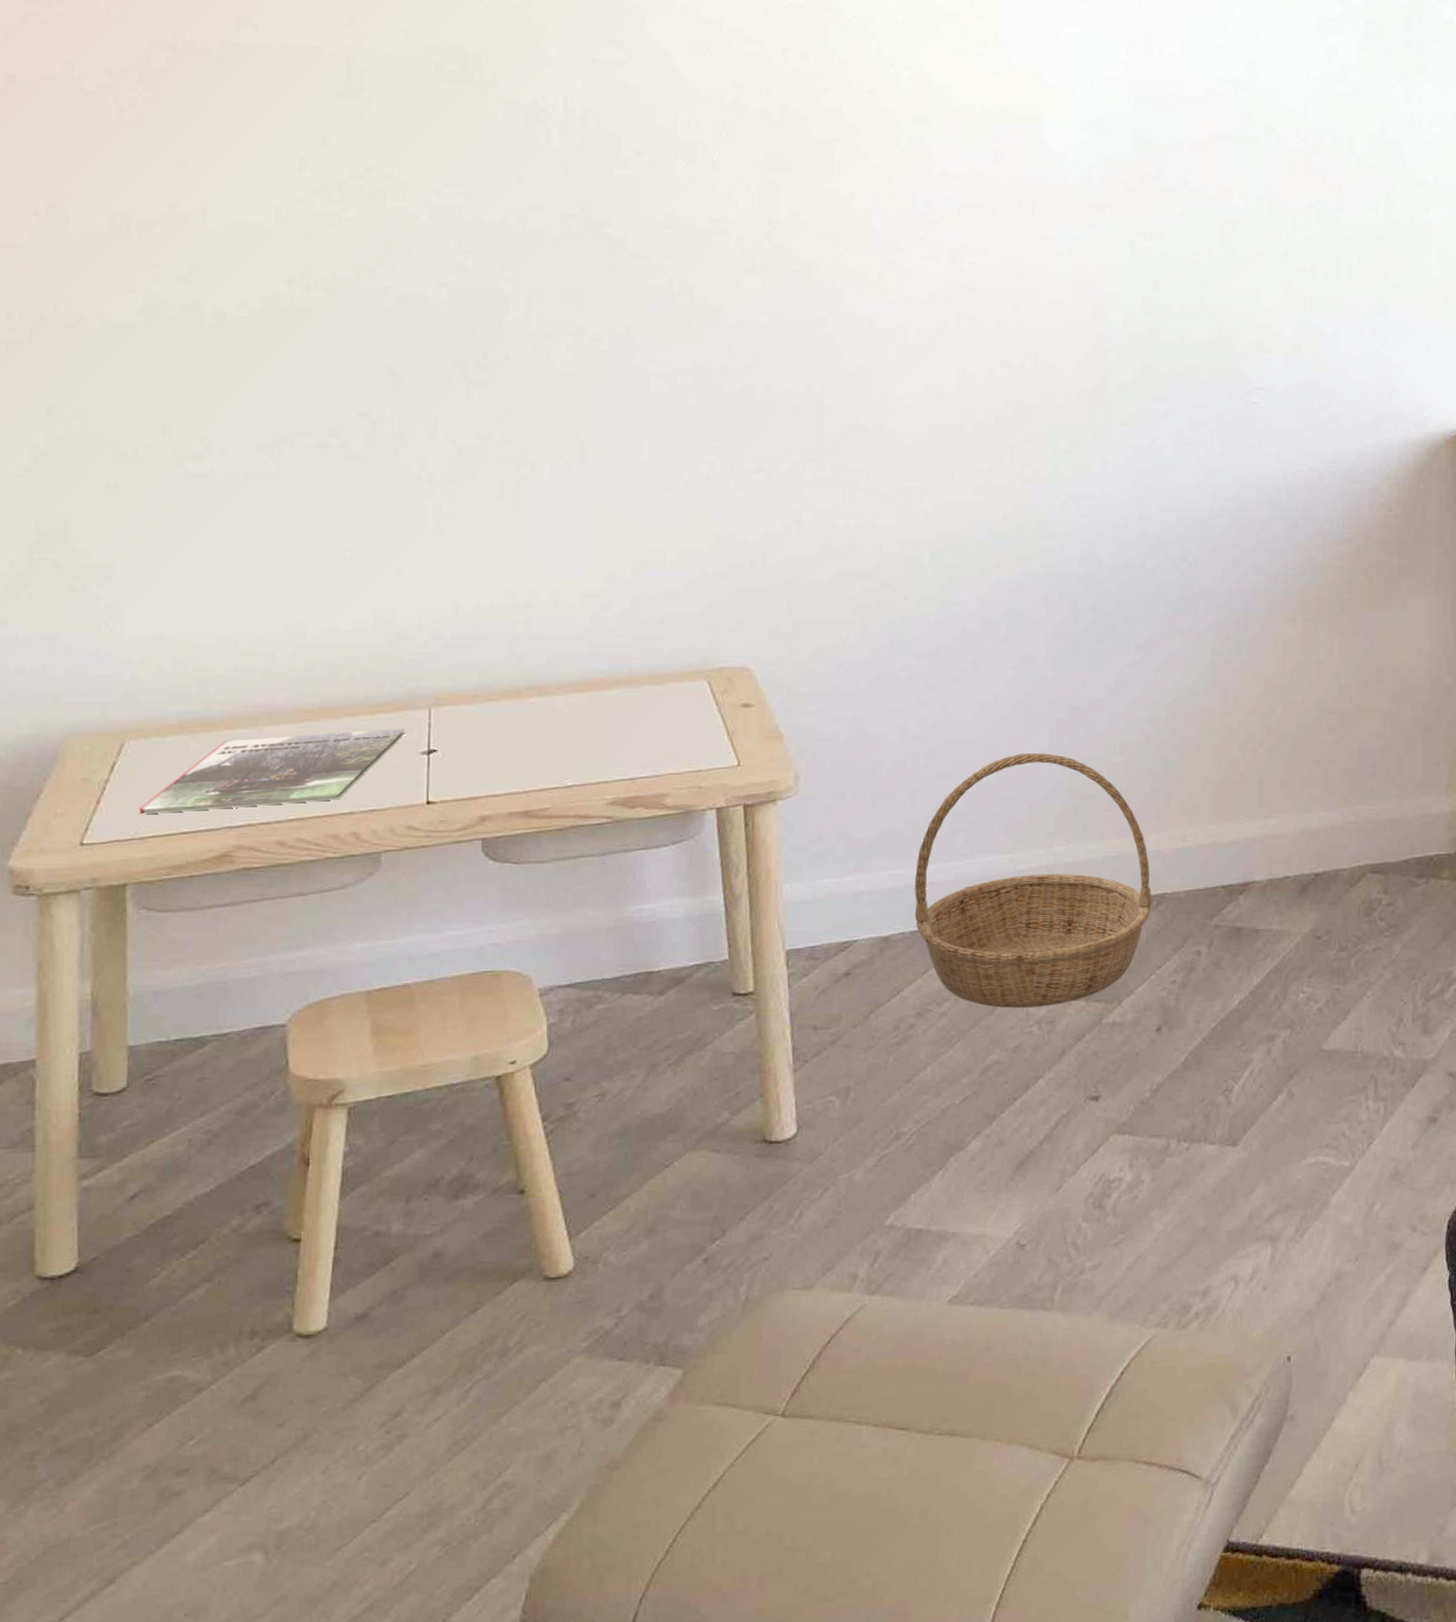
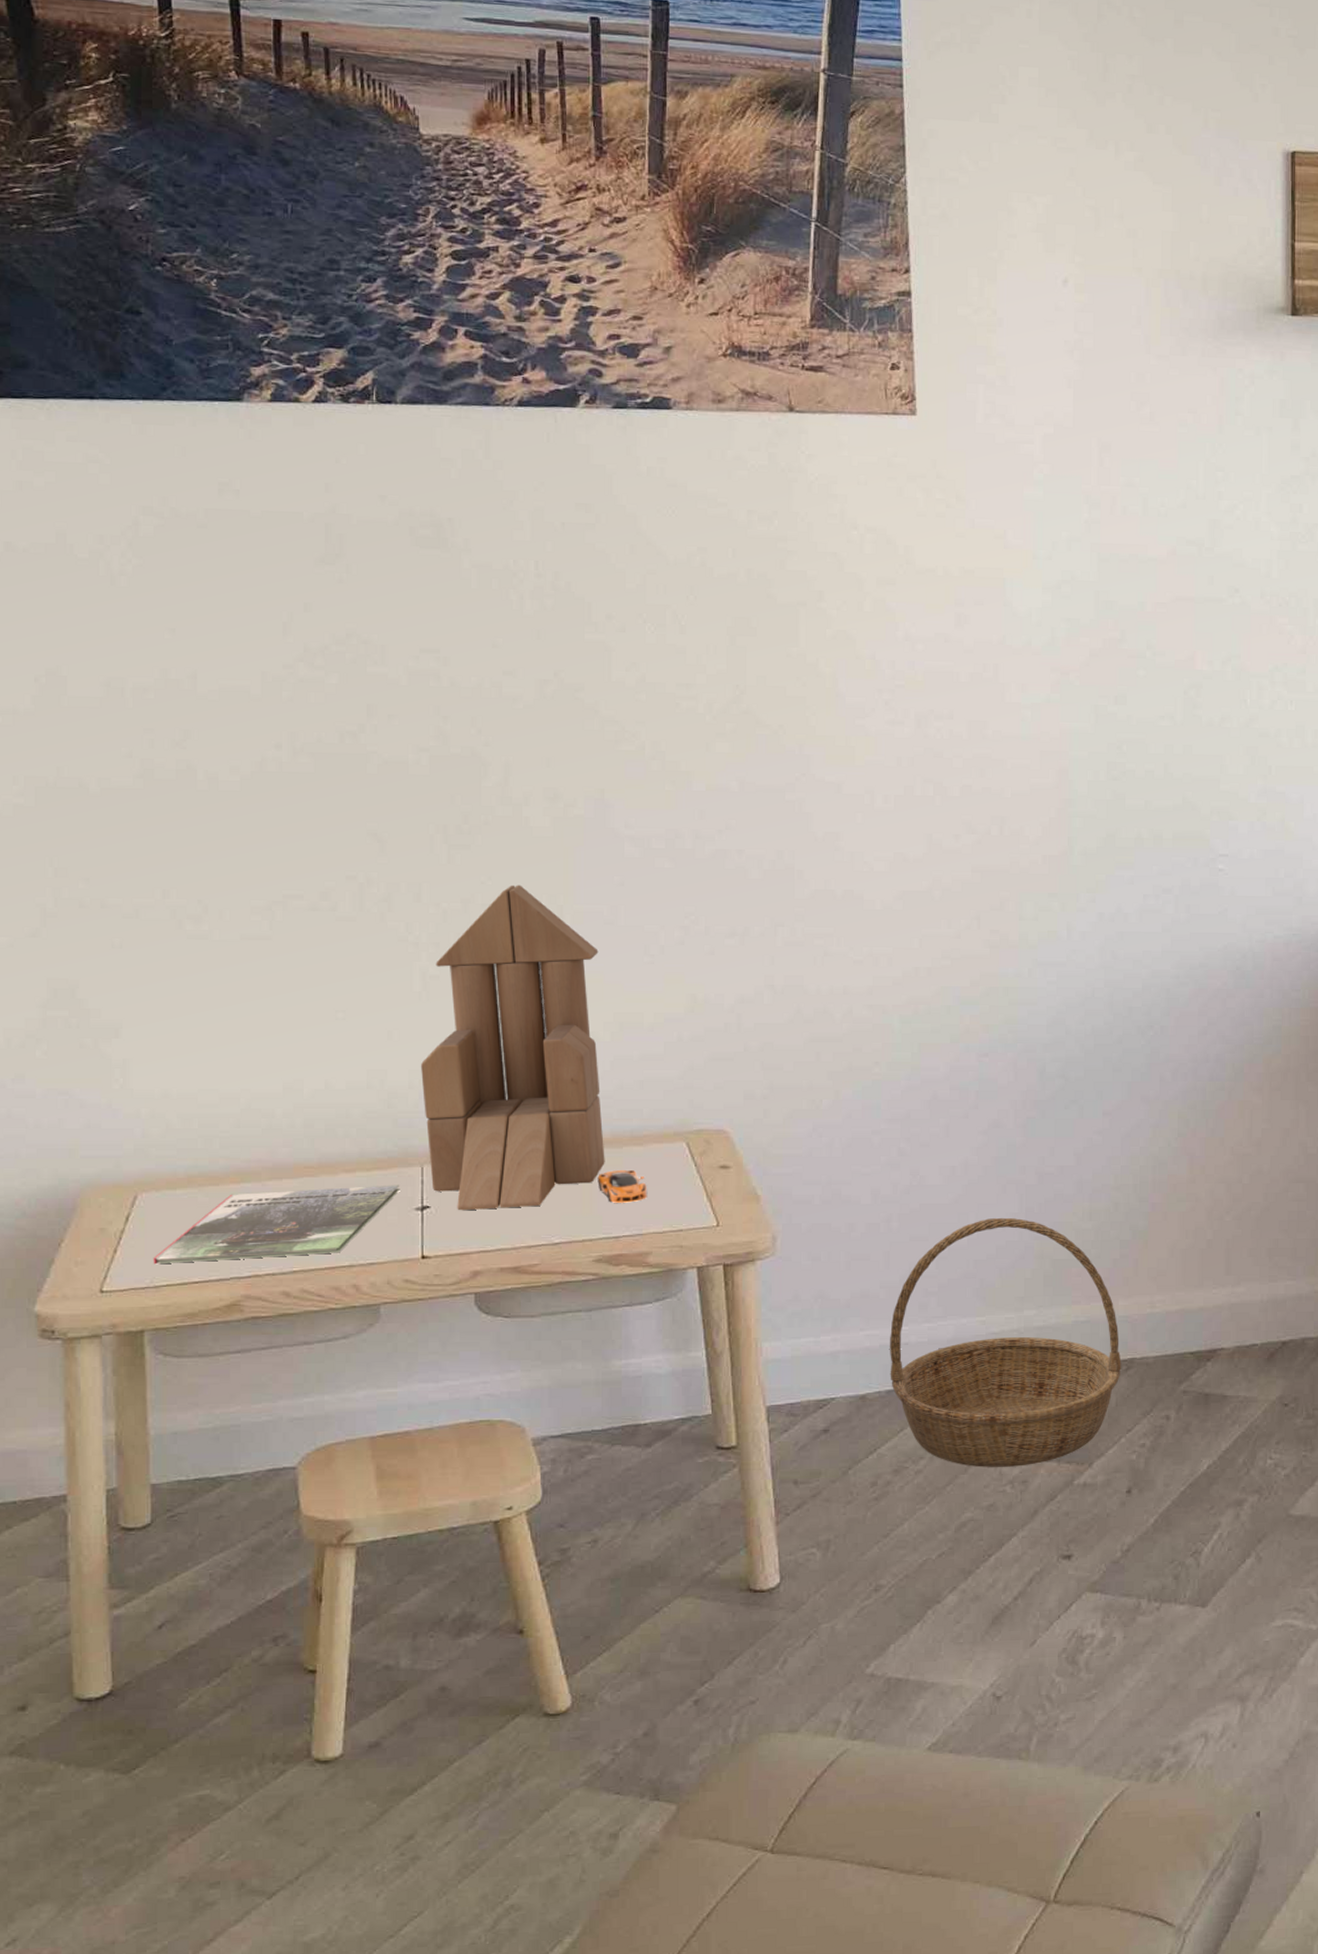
toy blocks: none [431,421,623,754] -> present [421,885,605,1211]
toy car: none [614,709,667,744] -> present [597,1169,648,1203]

